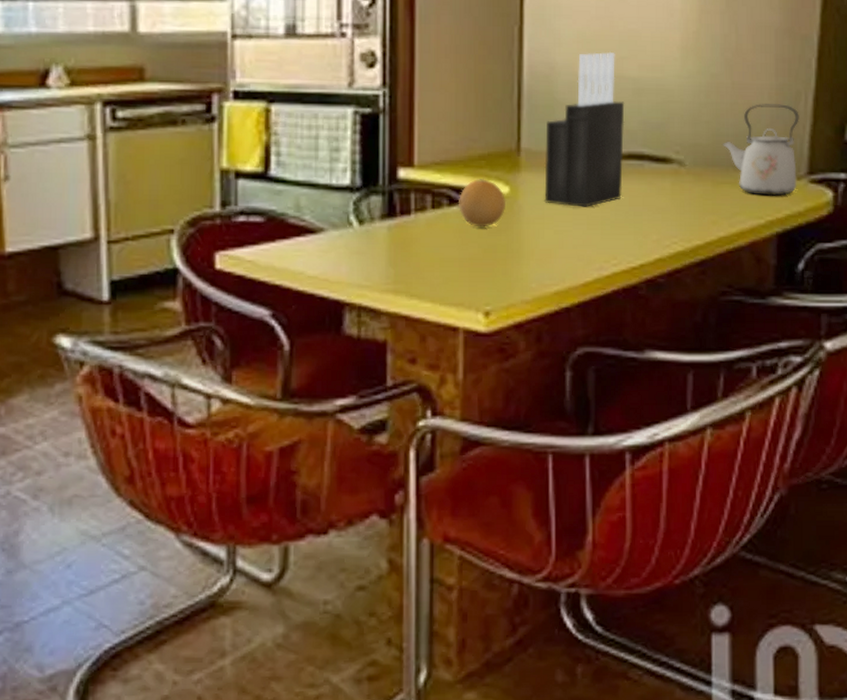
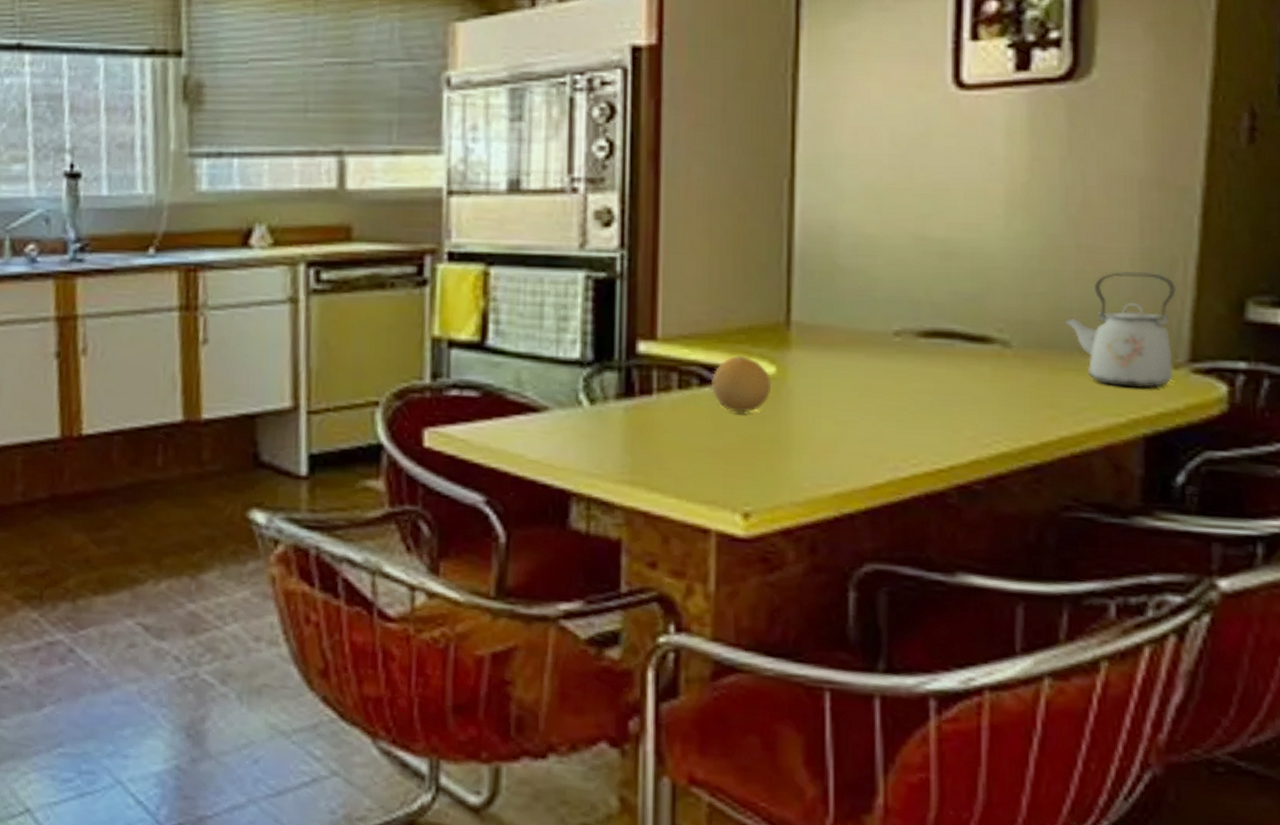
knife block: present [544,51,625,207] -> none [821,207,928,394]

